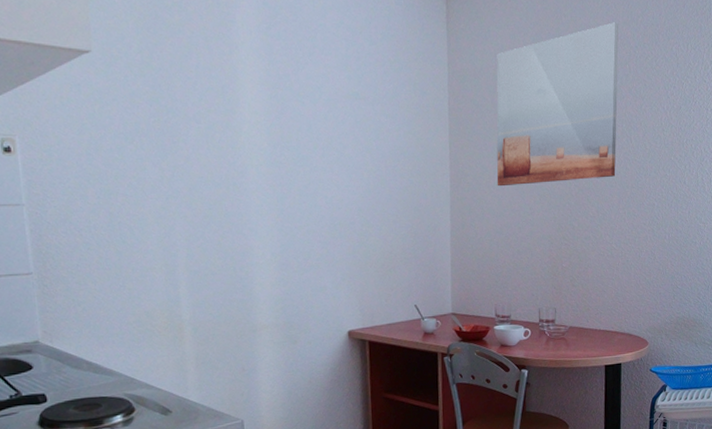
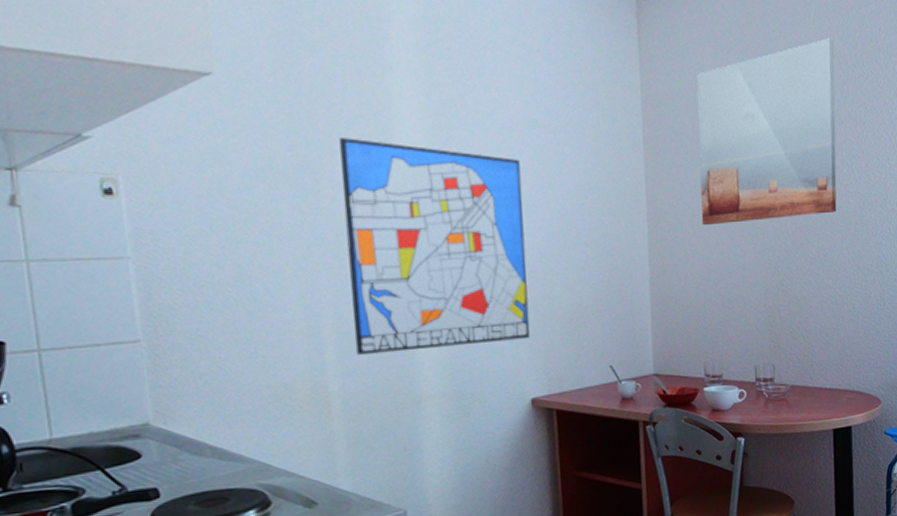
wall art: none [193,107,349,290] -> present [339,138,531,355]

